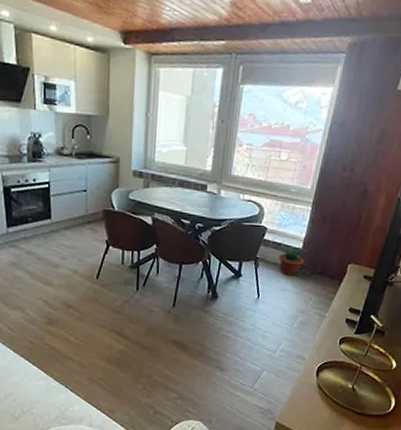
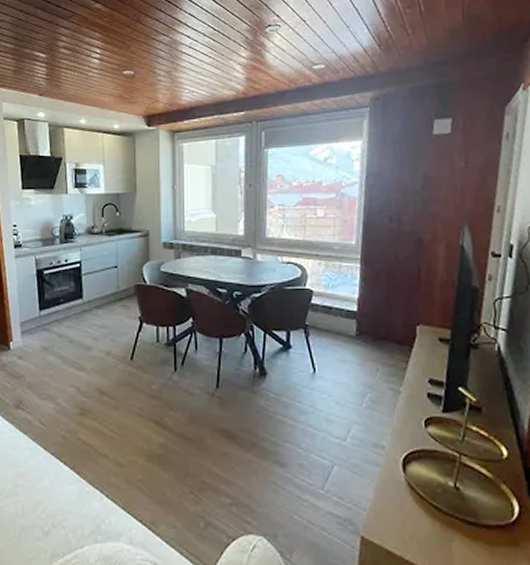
potted plant: present [278,242,308,276] -> none [331,306,365,344]

